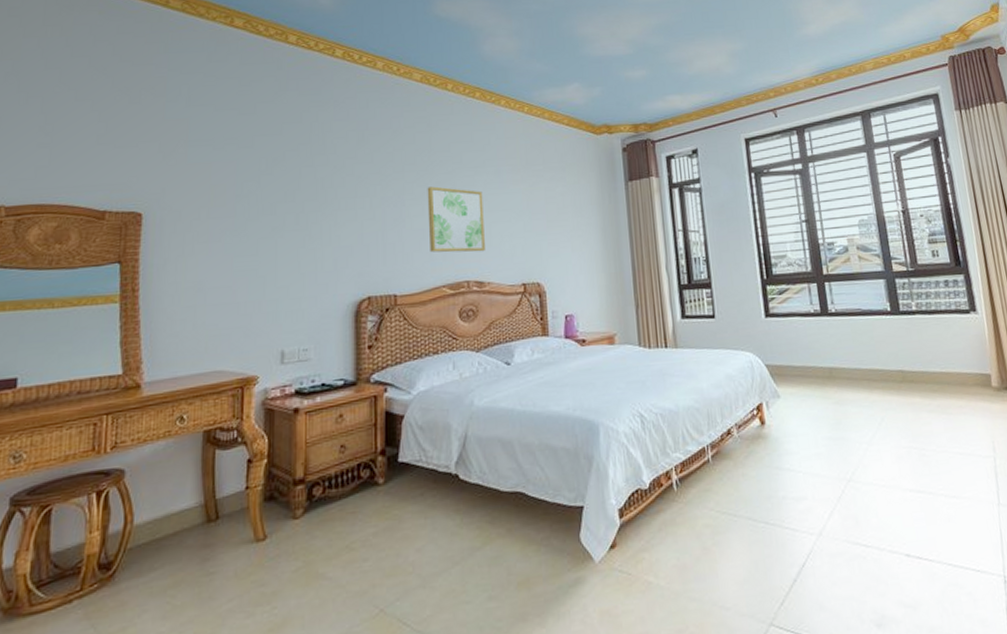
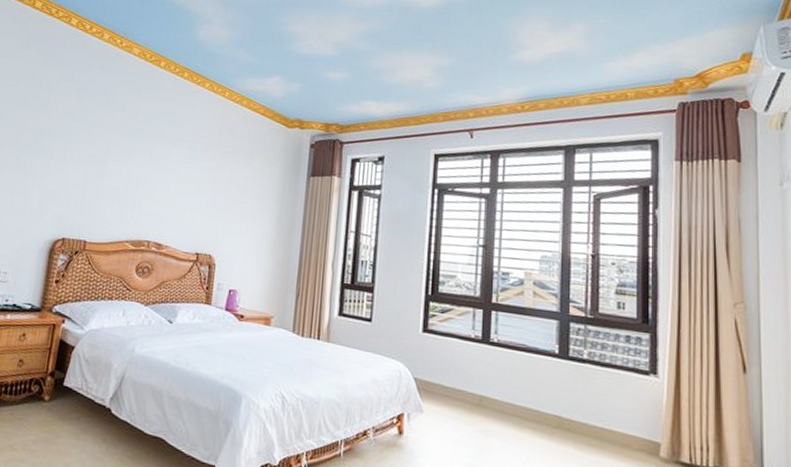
wall art: present [427,186,485,253] -> none [121,151,175,218]

